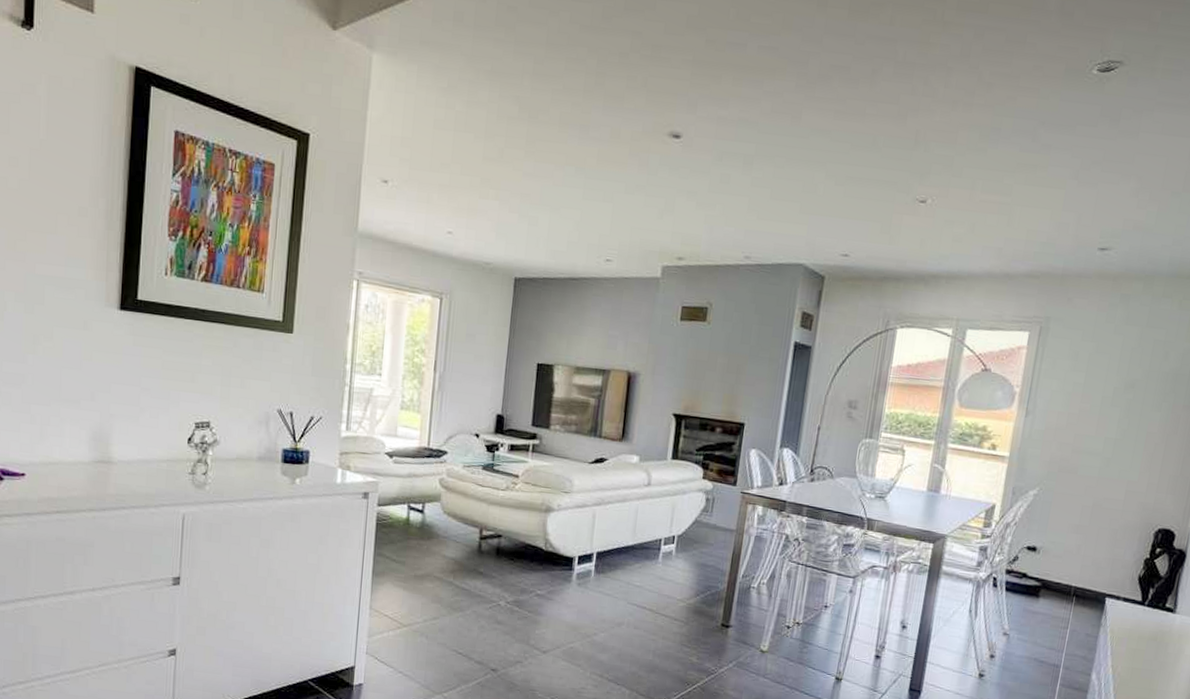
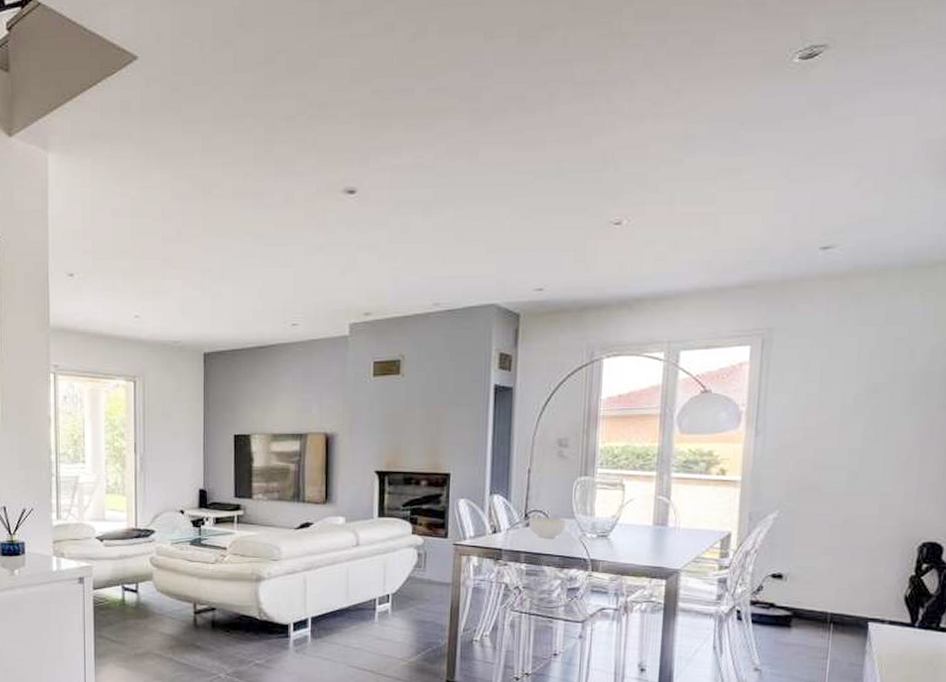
bowl: none [813,473,848,496] -> present [528,517,566,539]

